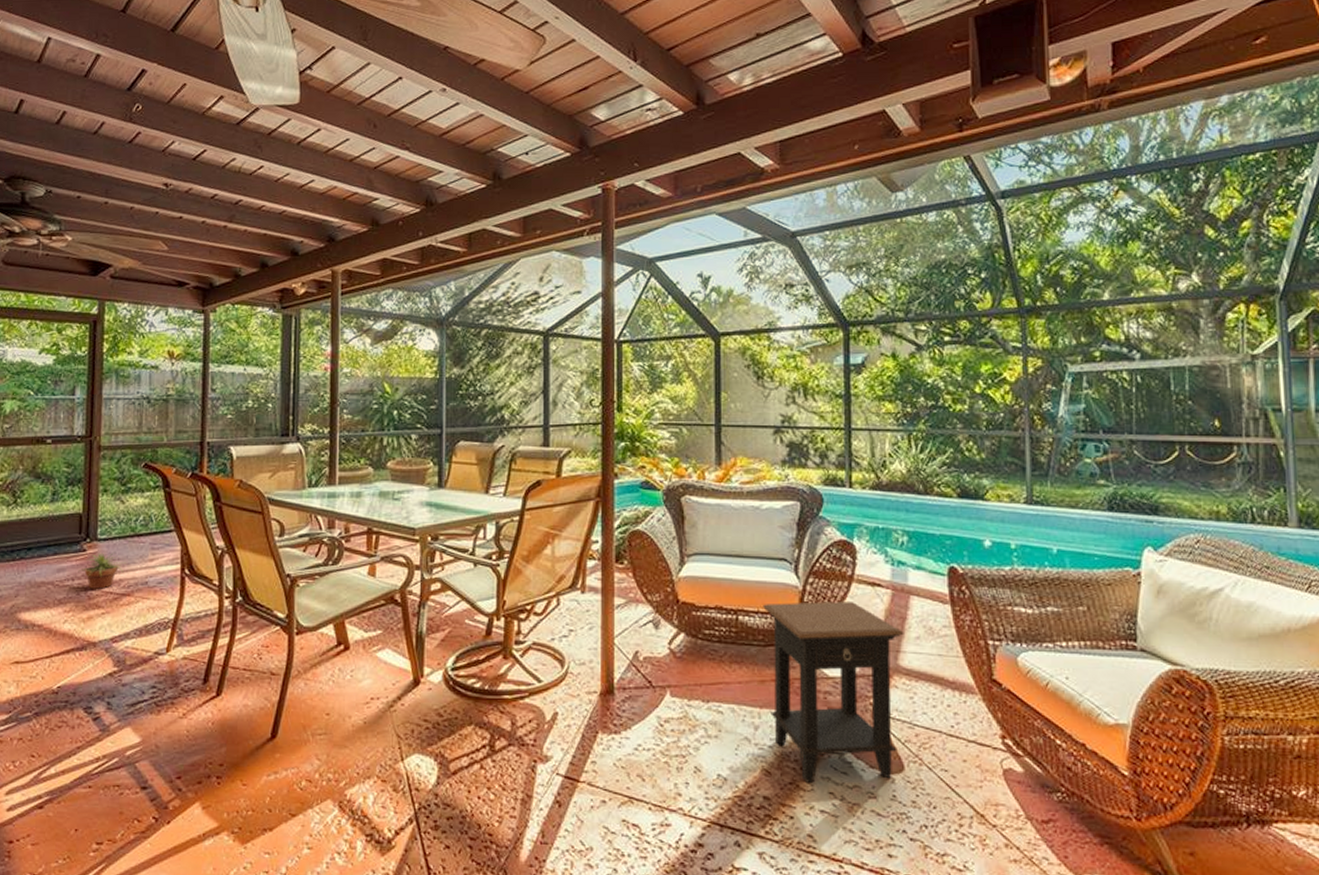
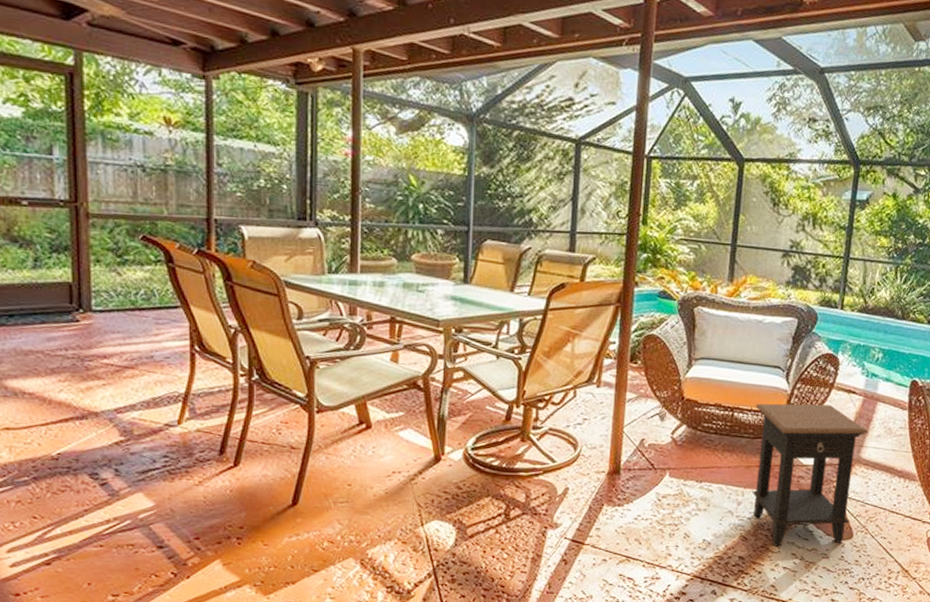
potted plant: present [78,551,127,589] -> none [71,324,128,361]

